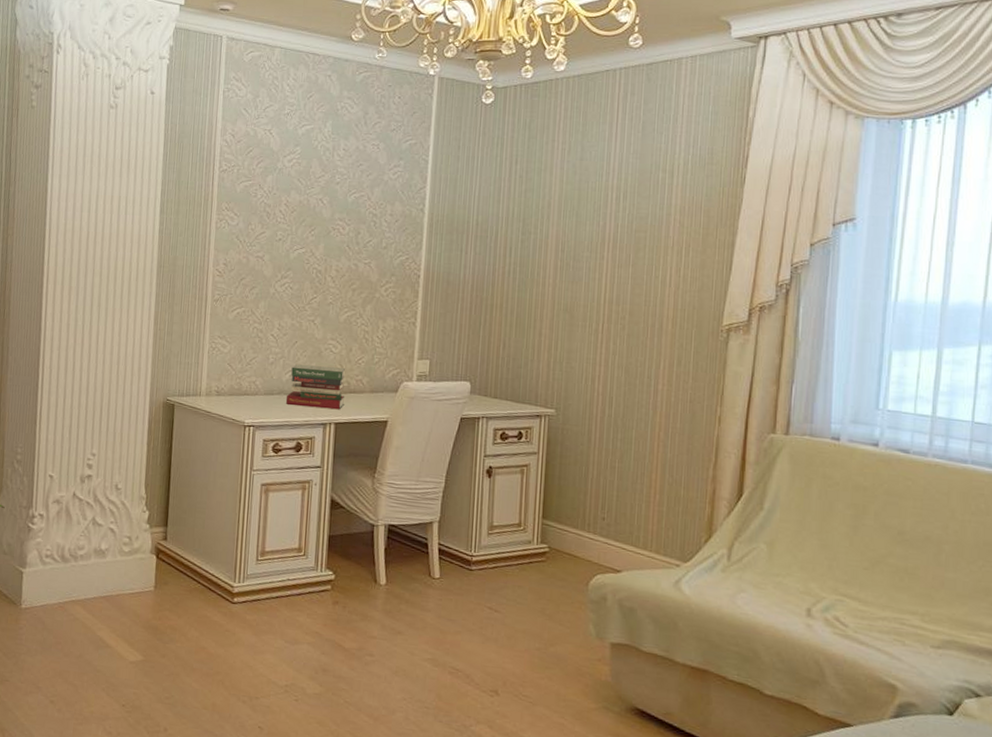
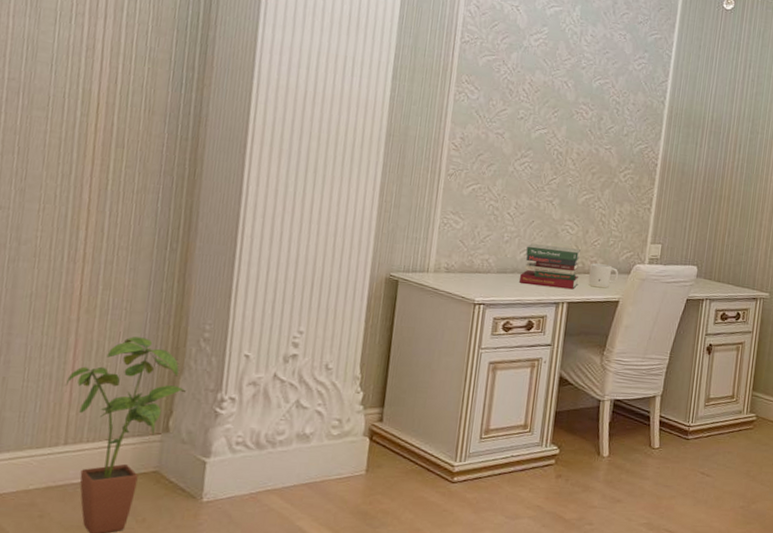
mug: none [354,382,386,408] -> present [588,263,619,289]

